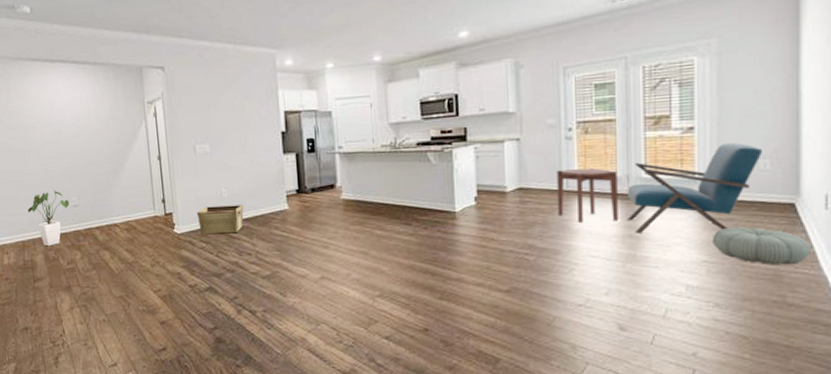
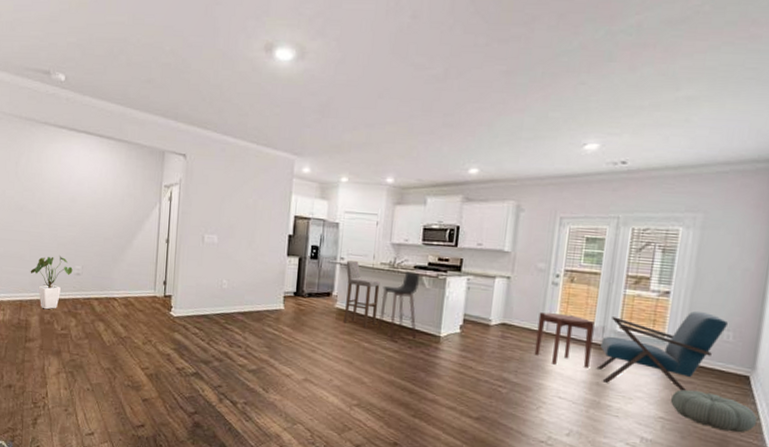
hamper: present [196,205,244,235] -> none [195,295,241,325]
bar stool: none [345,147,386,215] -> present [343,260,380,328]
bar stool: none [387,149,430,221] -> present [378,271,421,339]

